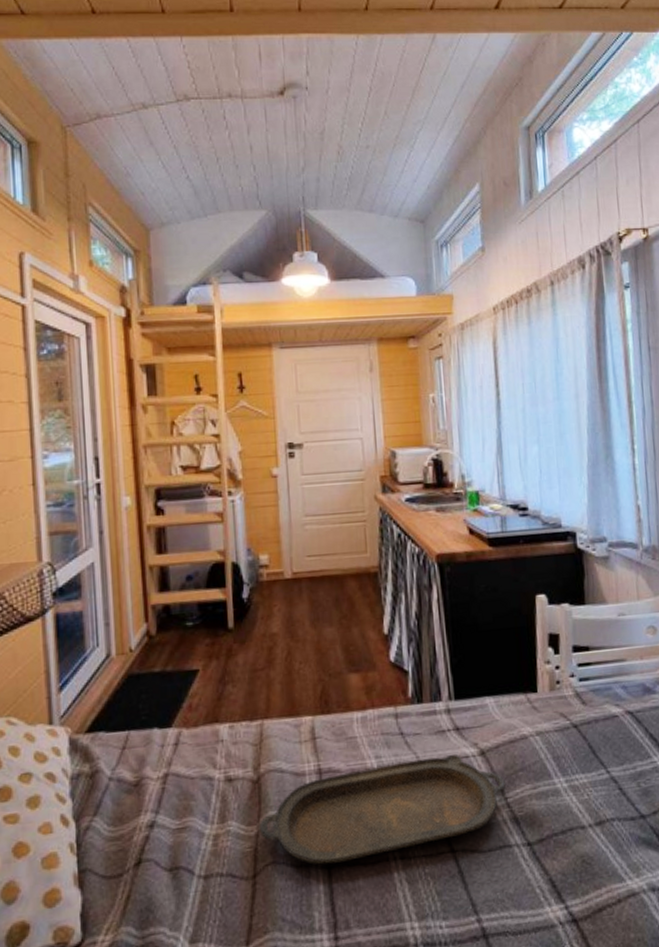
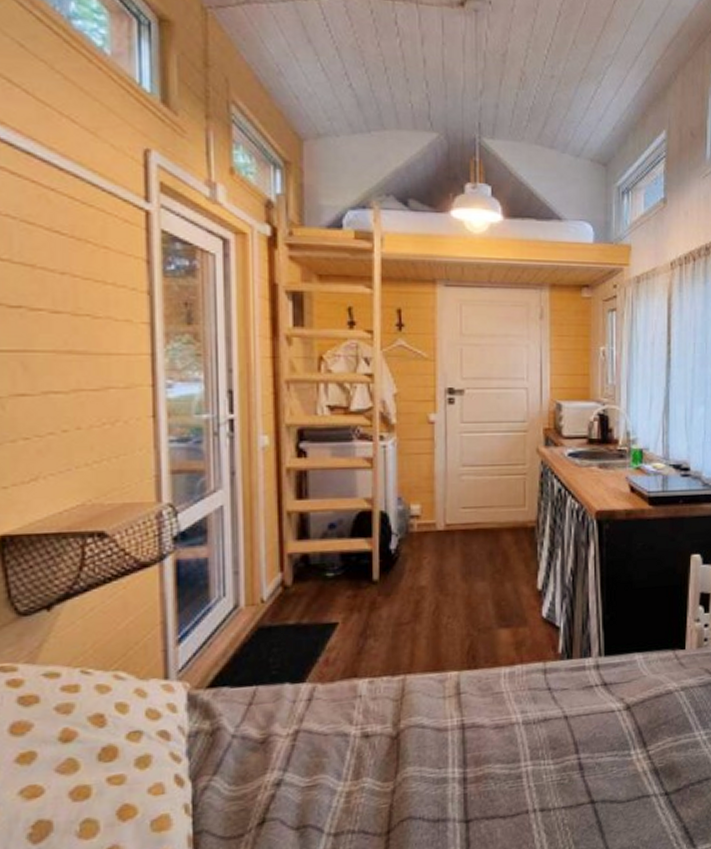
serving tray: present [258,755,507,865] -> none [395,709,649,819]

